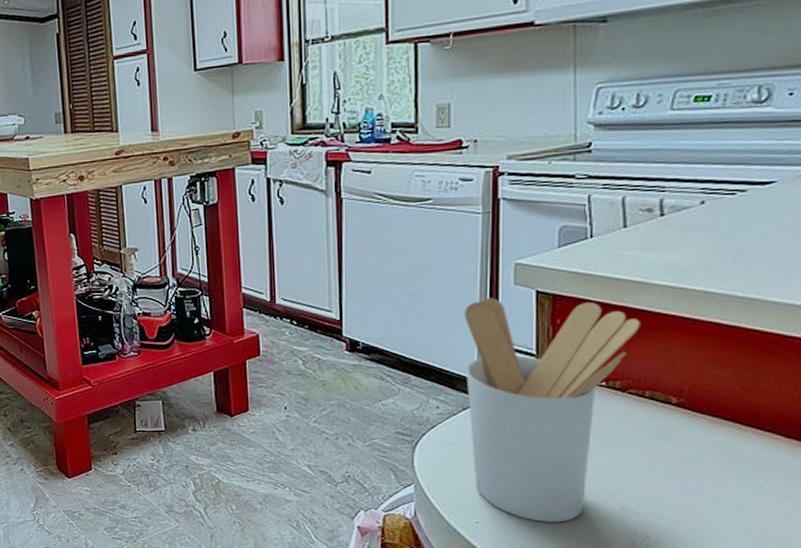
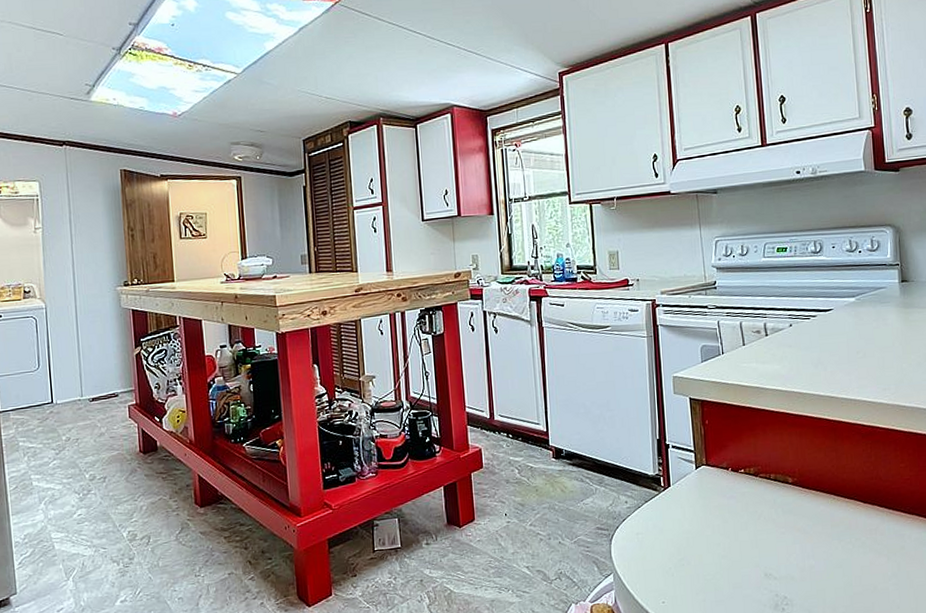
utensil holder: present [464,297,640,523] -> none [640,405,762,595]

